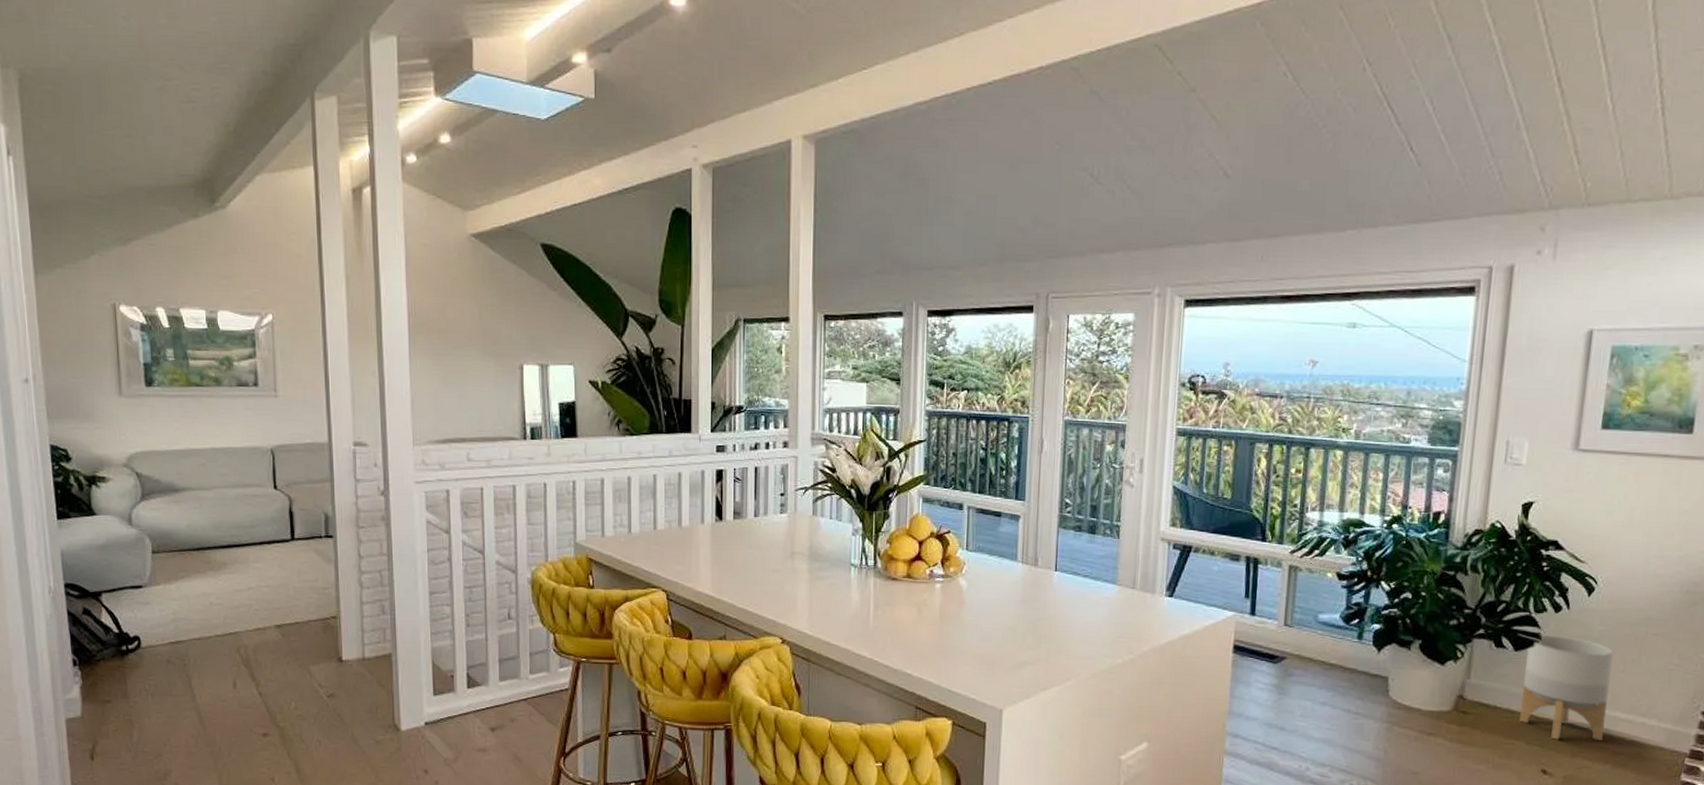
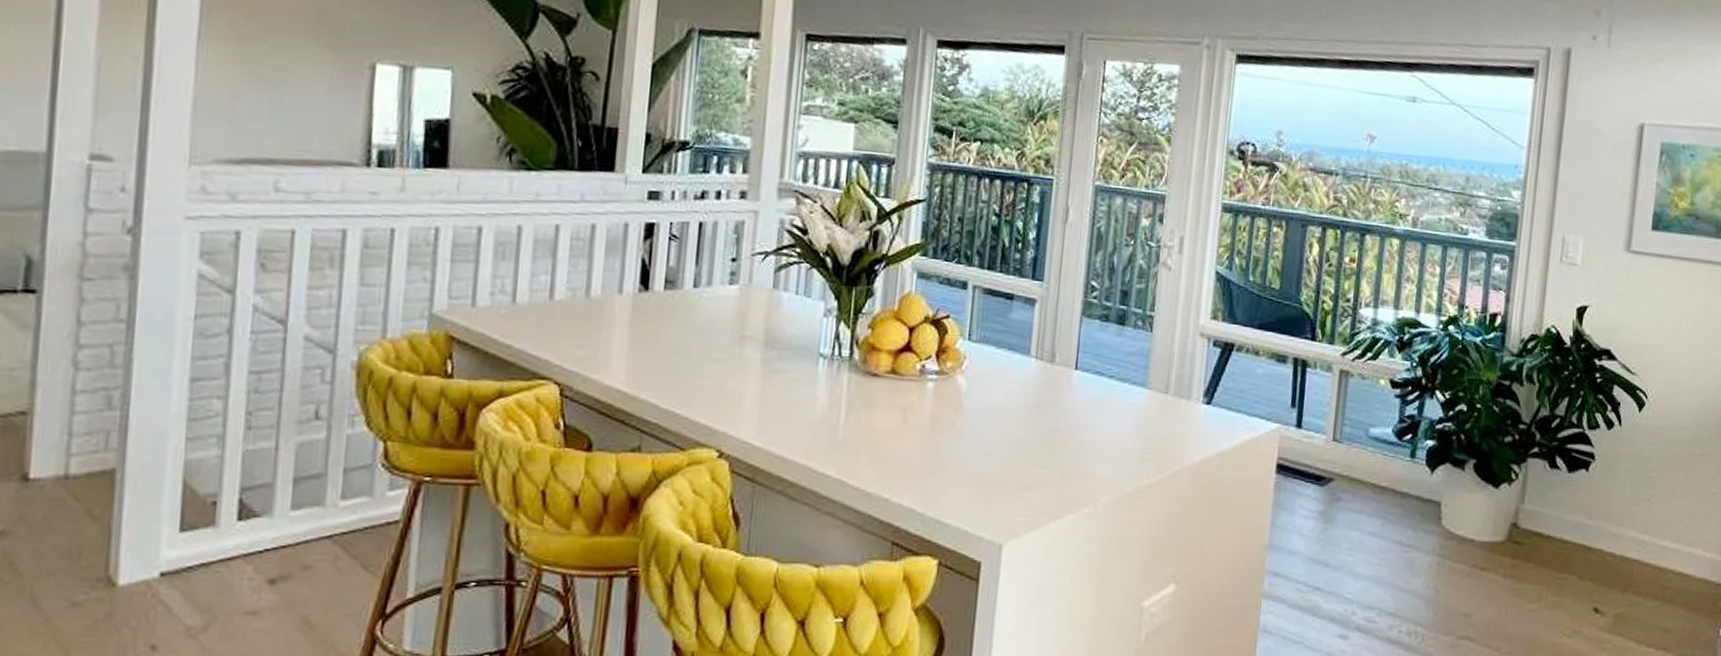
planter: present [1519,634,1613,742] -> none [1572,453,1662,575]

